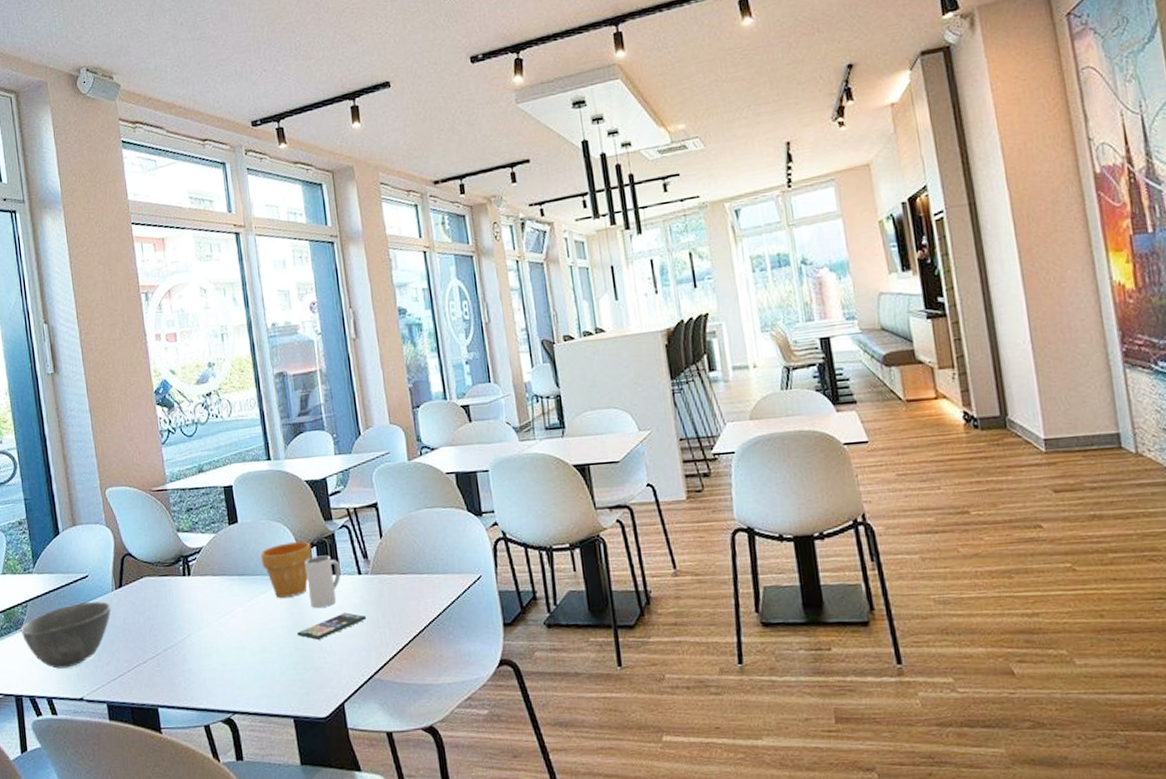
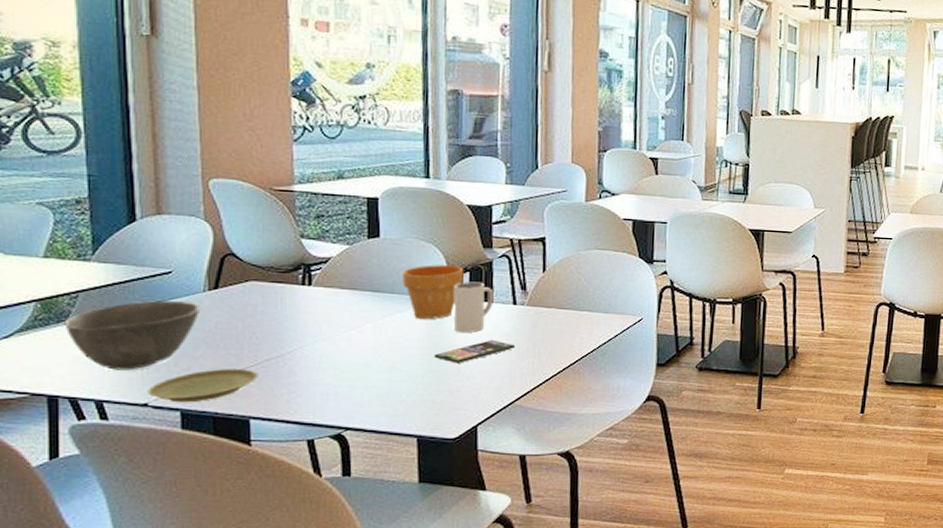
plate: none [81,660,160,696] -> present [147,369,259,403]

